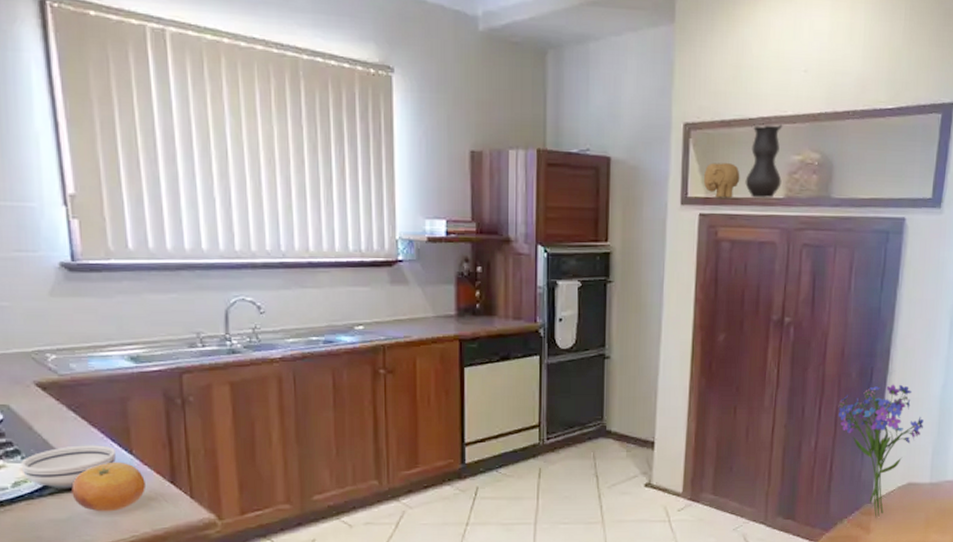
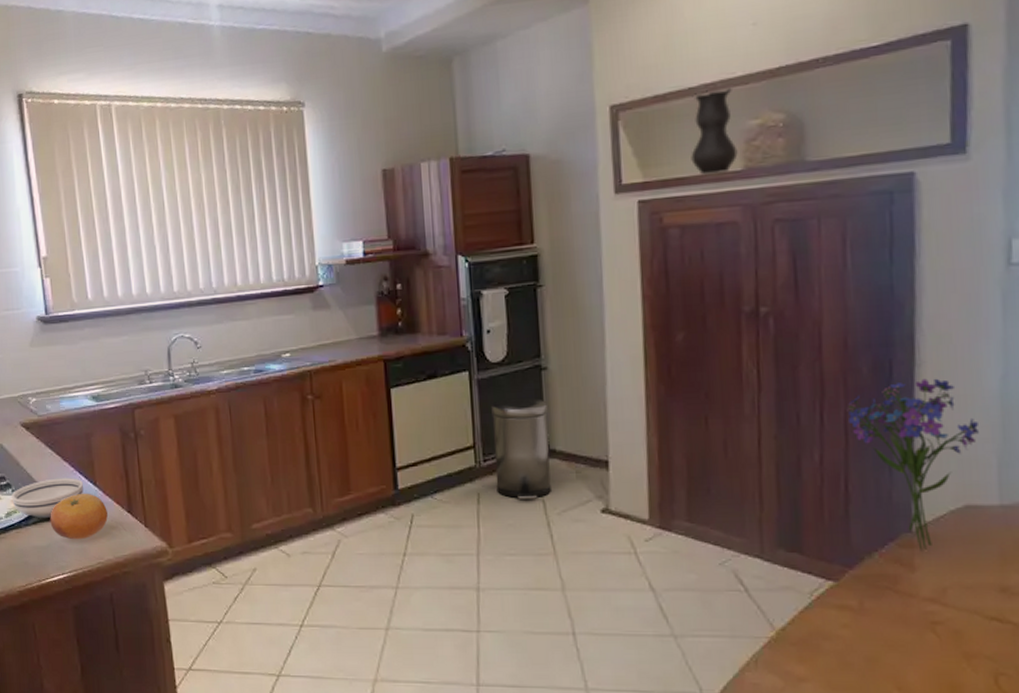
pedal bin: none [556,383,607,474] -> present [491,397,551,499]
decorative figurine: present [704,162,740,199] -> none [640,140,685,182]

